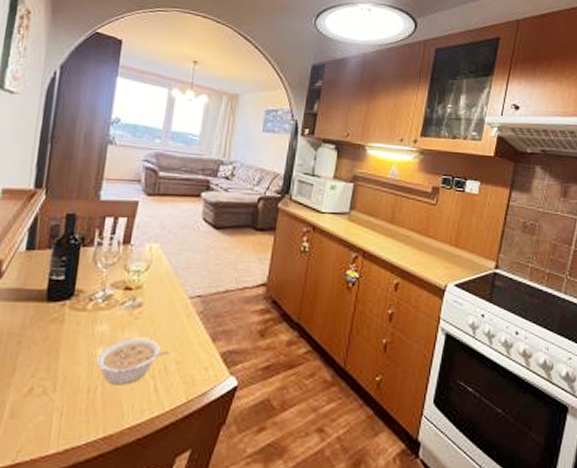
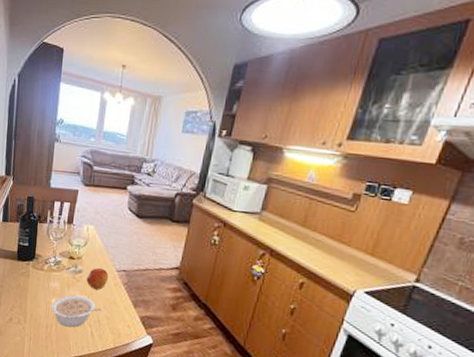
fruit: none [148,296,179,327] -> present [86,267,109,290]

